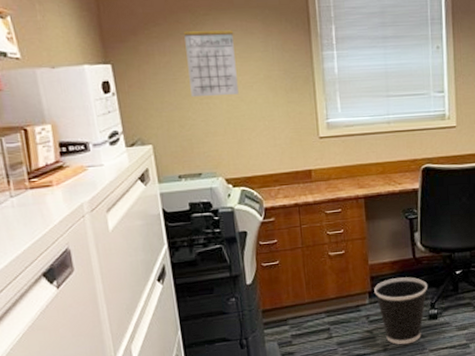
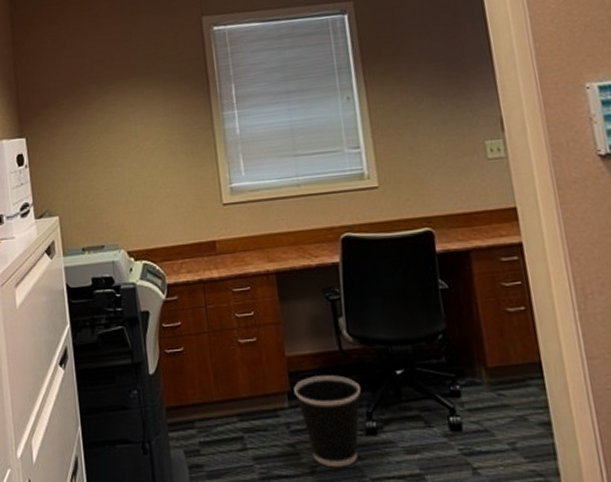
calendar: present [184,18,239,98] -> none [90,88,140,167]

